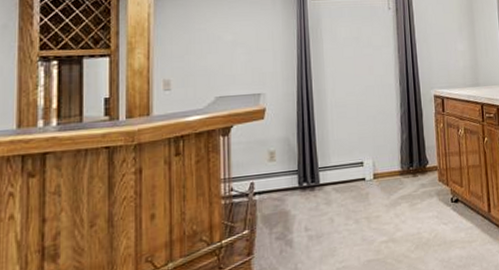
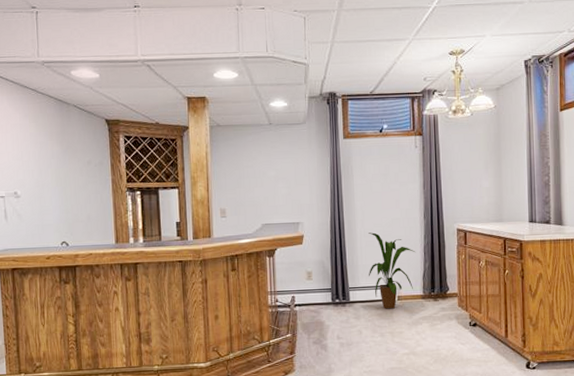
house plant: none [340,102,392,191] -> present [368,232,416,309]

